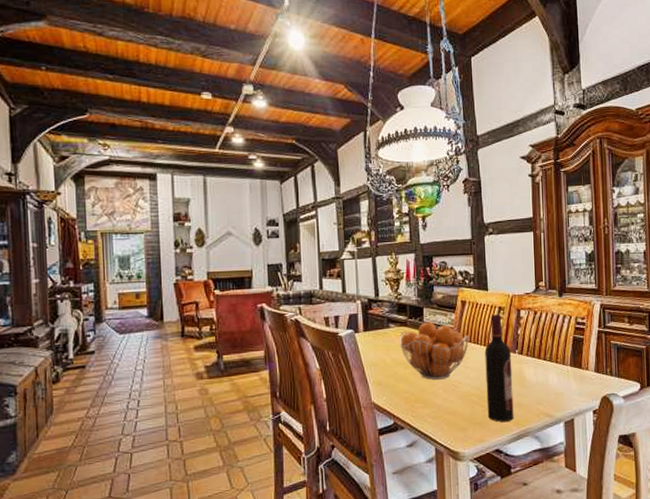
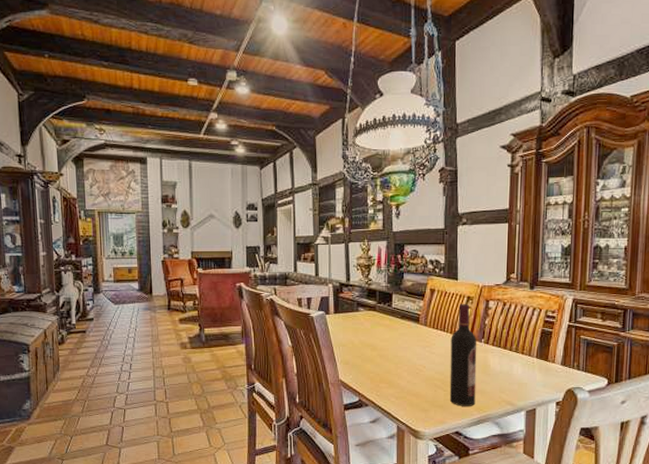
fruit basket: present [398,322,470,380] -> none [367,308,437,362]

